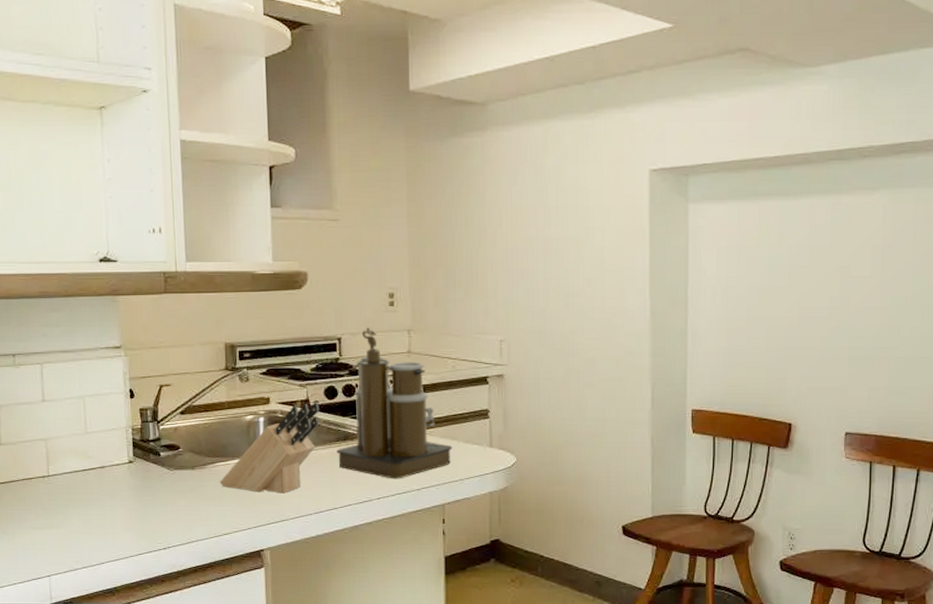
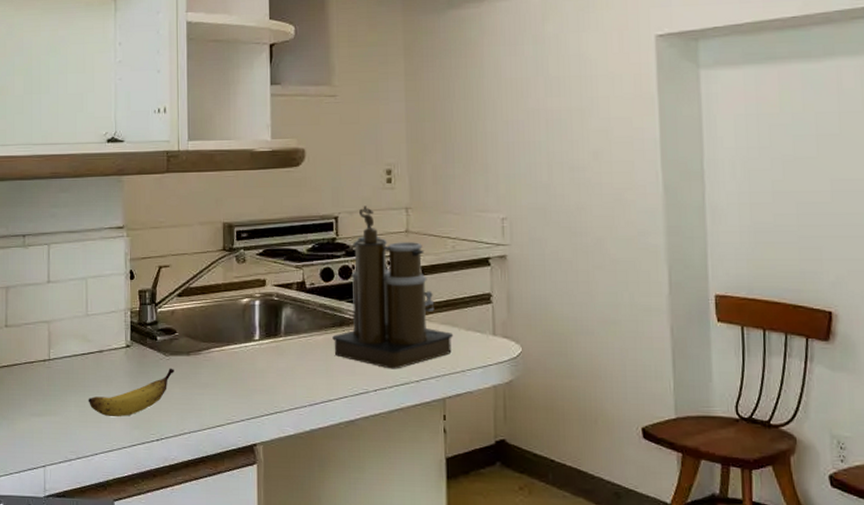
banana: none [91,481,179,529] -> present [88,368,174,417]
knife block: present [219,402,320,494] -> none [213,284,316,383]

